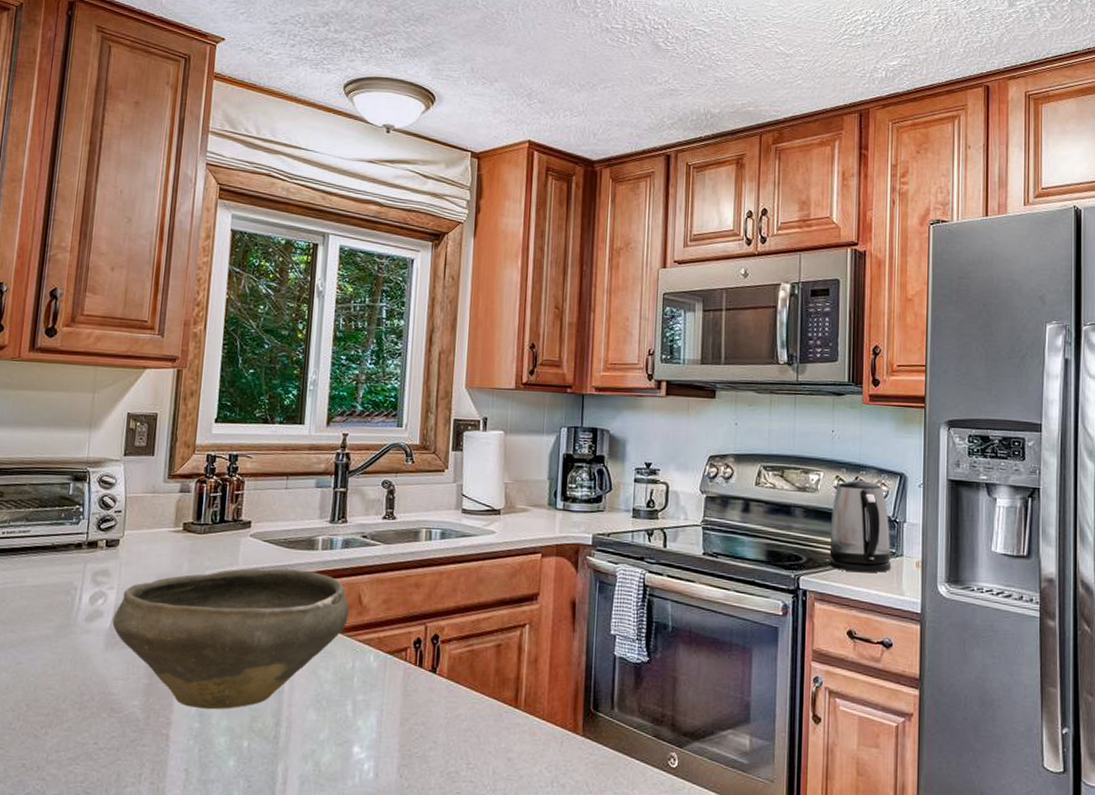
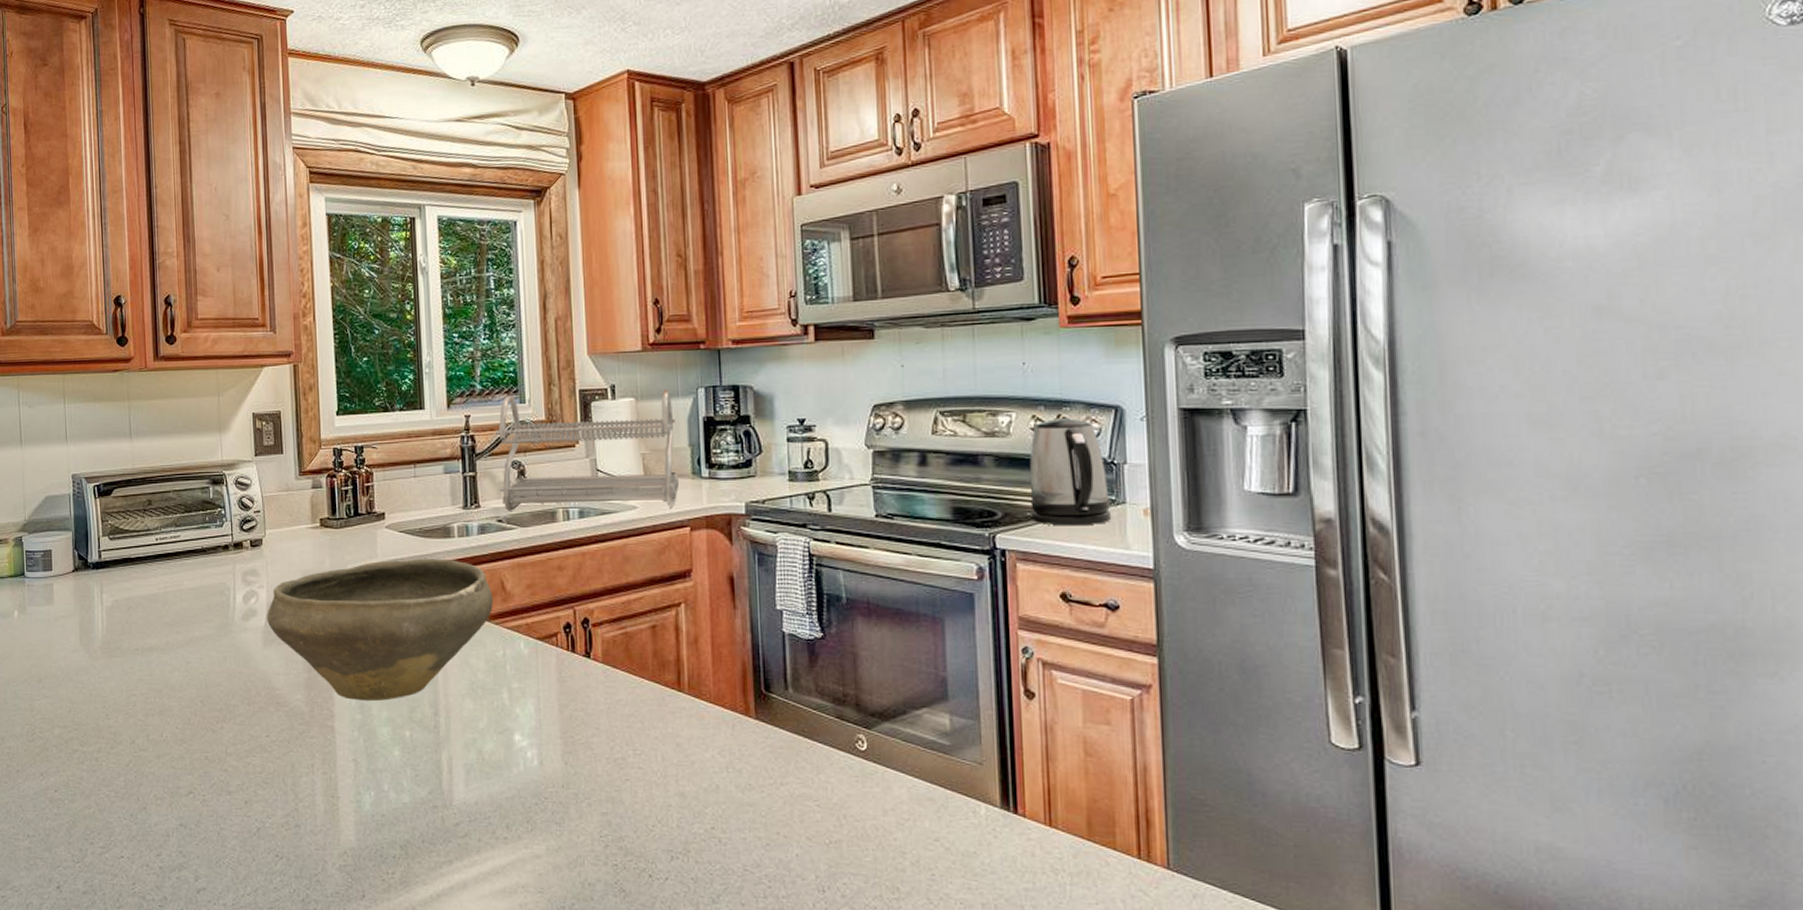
dish rack: none [367,419,539,534] -> present [495,389,680,511]

